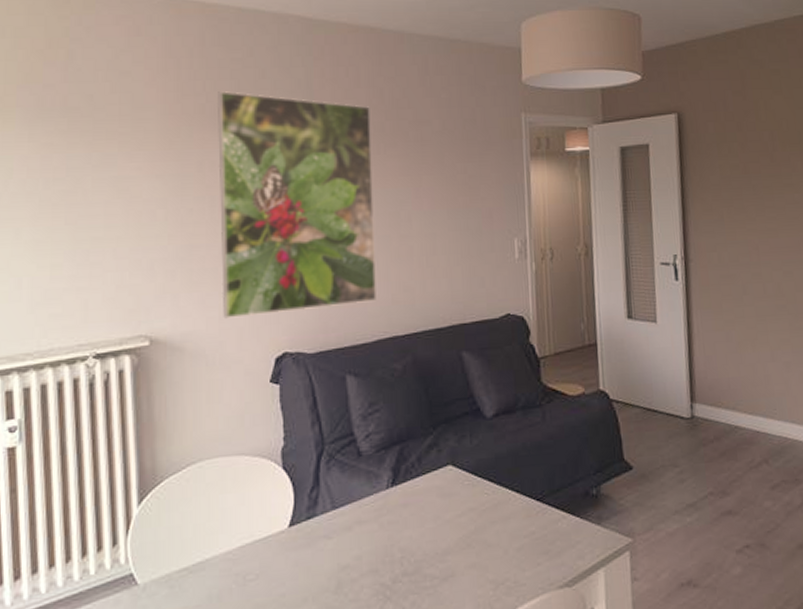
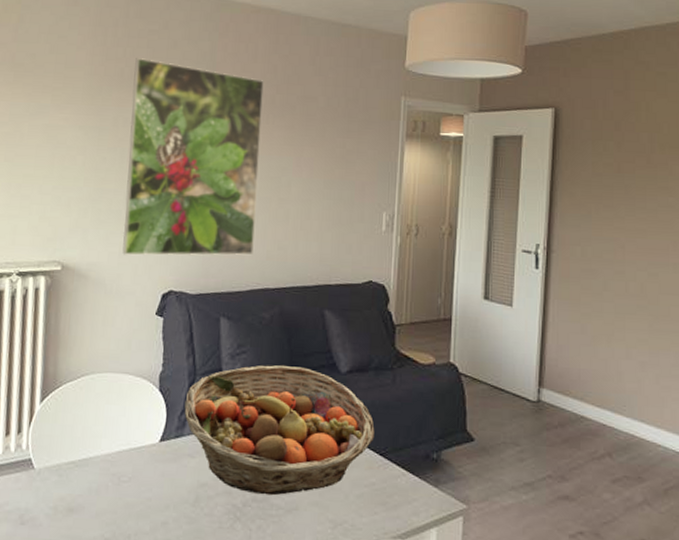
fruit basket: none [314,418,529,567] -> present [184,365,375,496]

